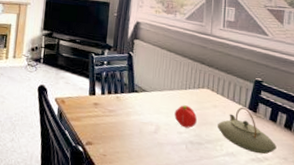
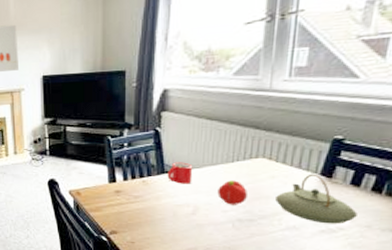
mug: none [136,83,156,104] -> present [167,162,193,184]

